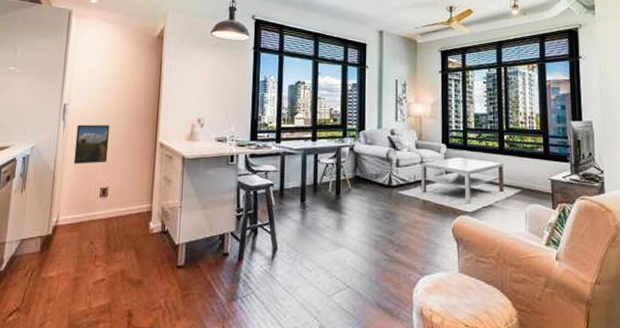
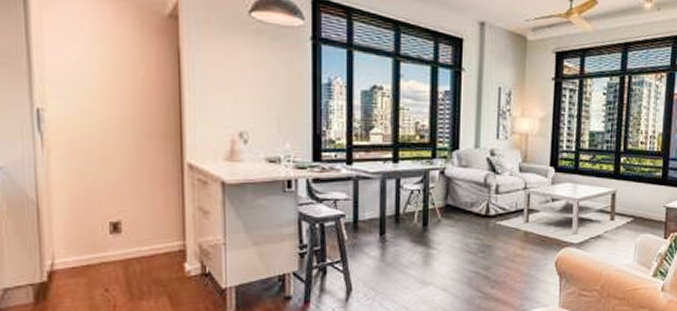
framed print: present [73,124,110,164] -> none [62,138,115,192]

